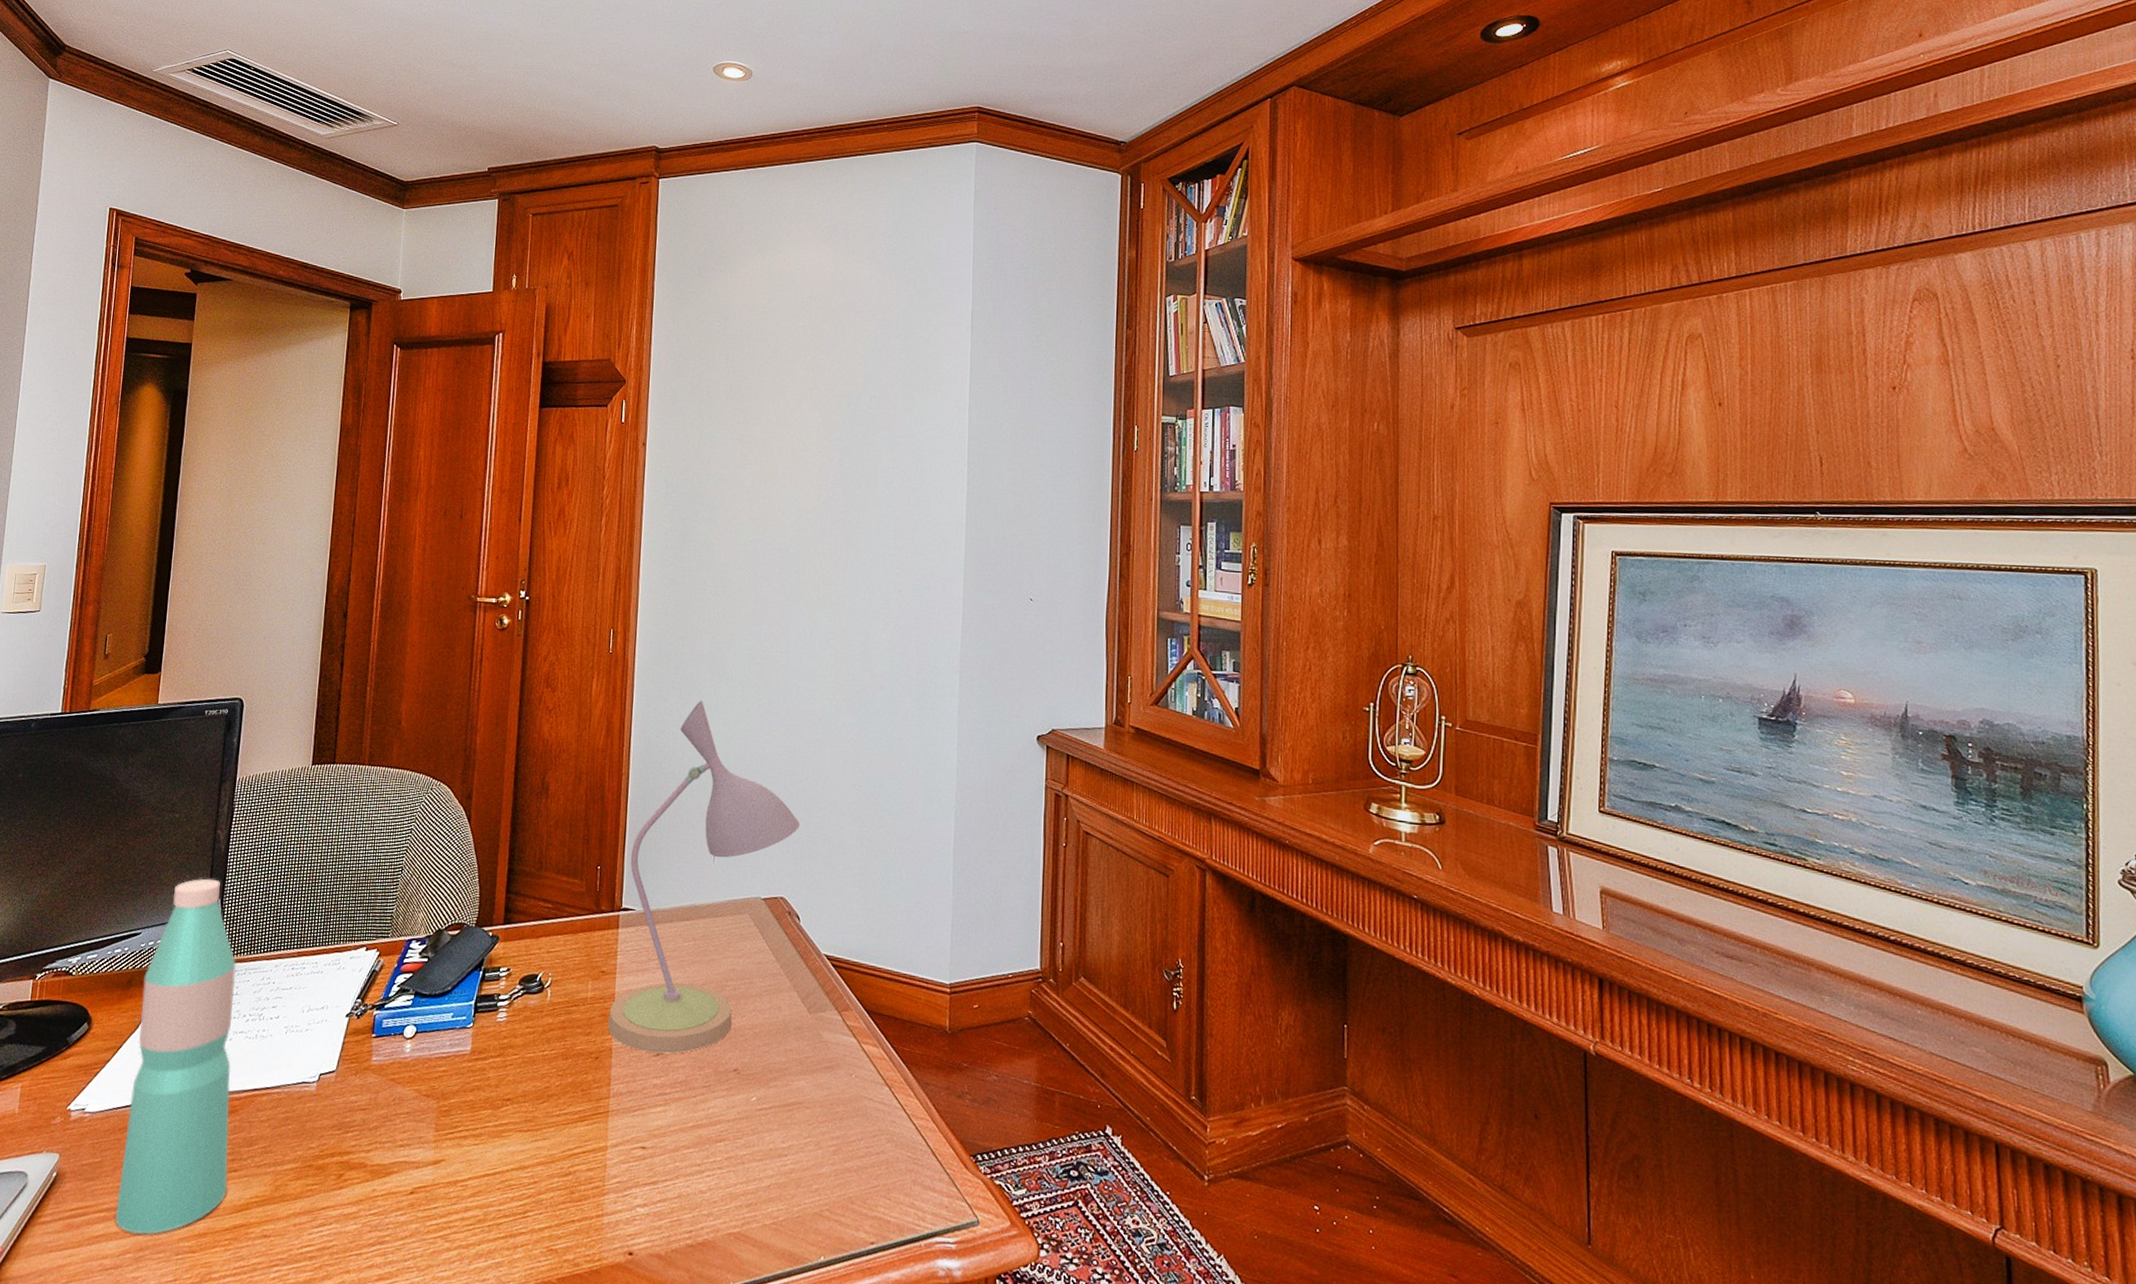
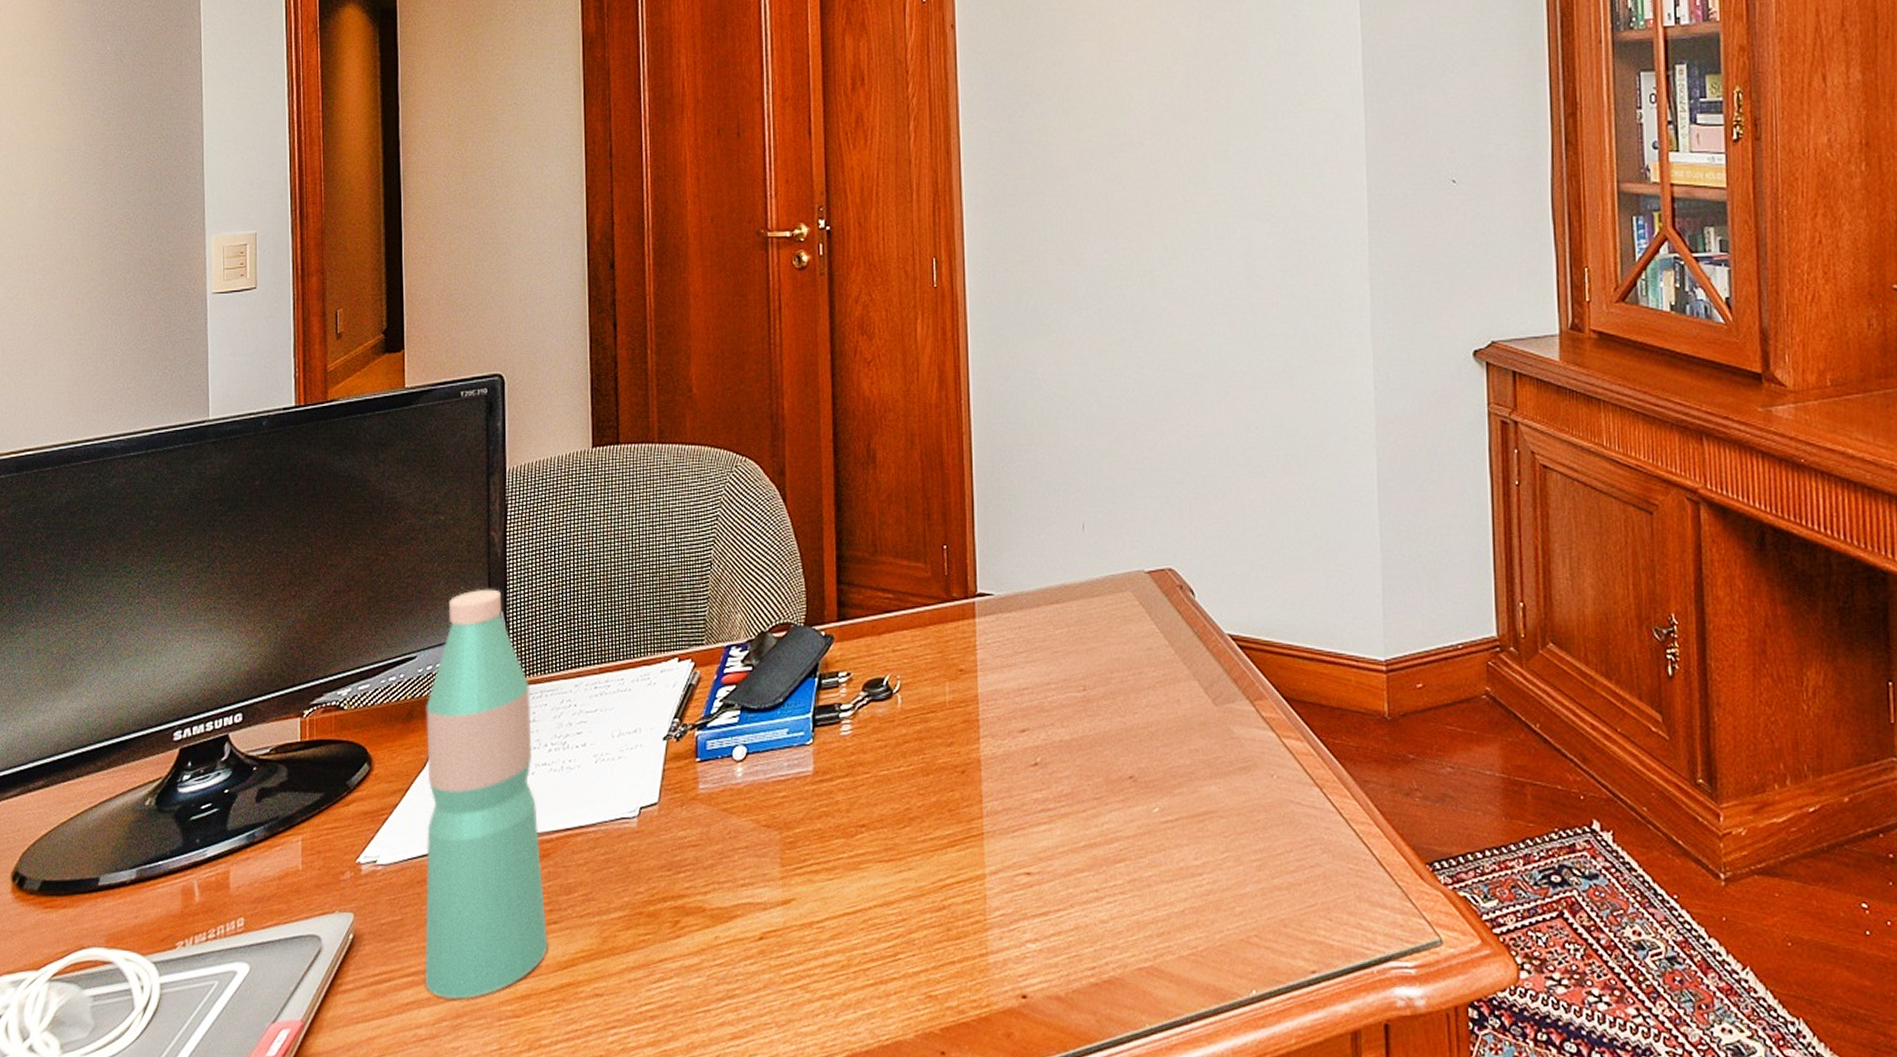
desk lamp: present [608,701,800,1054] -> none [973,337,1185,762]

